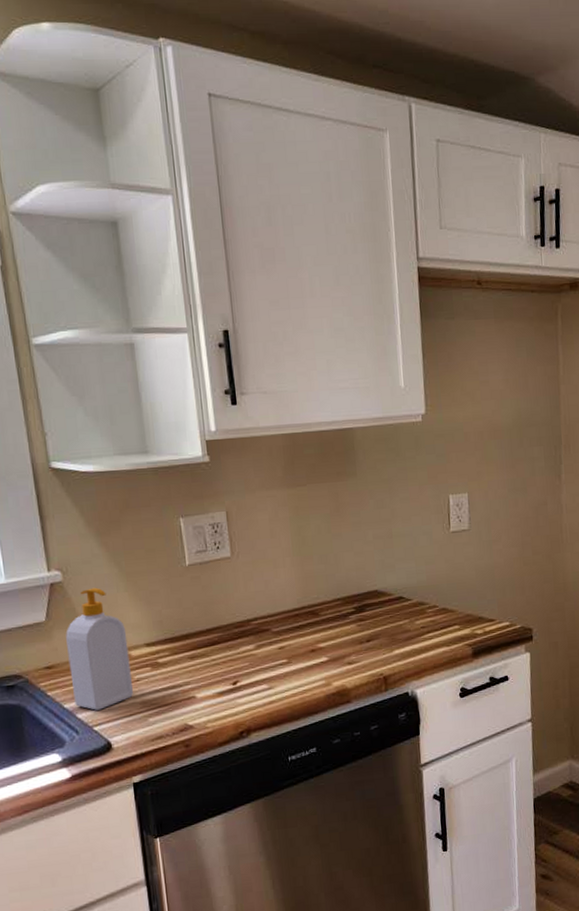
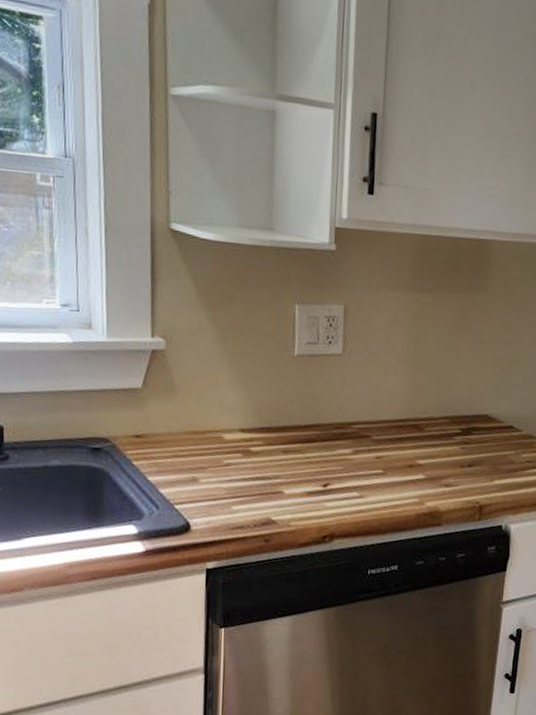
soap bottle: present [65,587,134,710] -> none [159,361,223,489]

